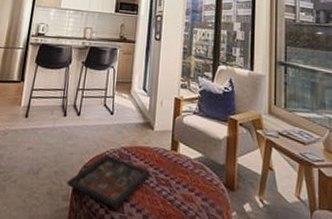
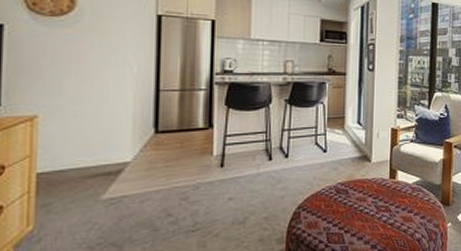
decorative tray: present [67,154,152,209] -> none [280,191,371,241]

